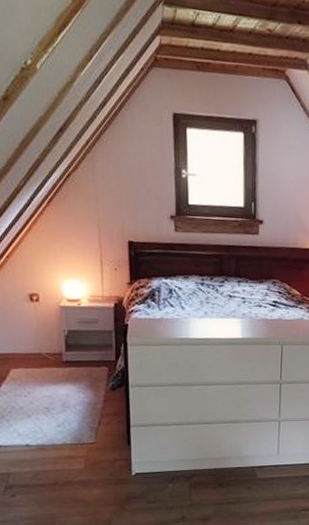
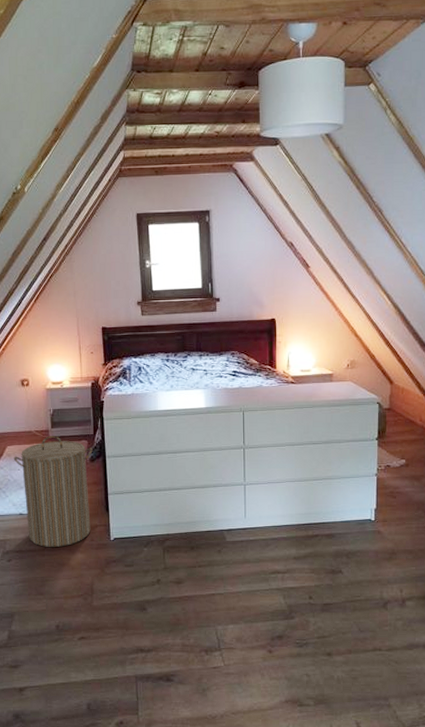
laundry hamper: none [19,360,114,482] -> present [13,436,93,547]

